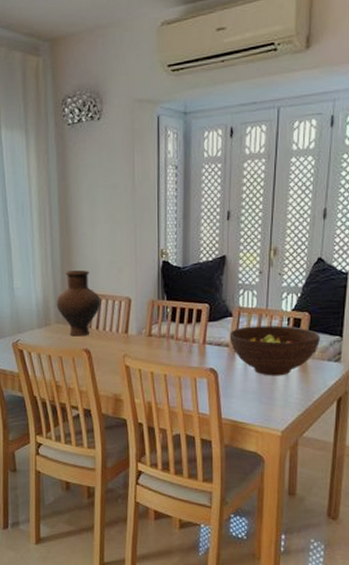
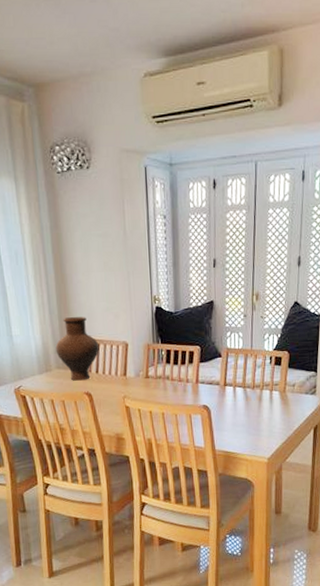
fruit bowl: present [229,325,320,376] -> none [219,364,298,410]

